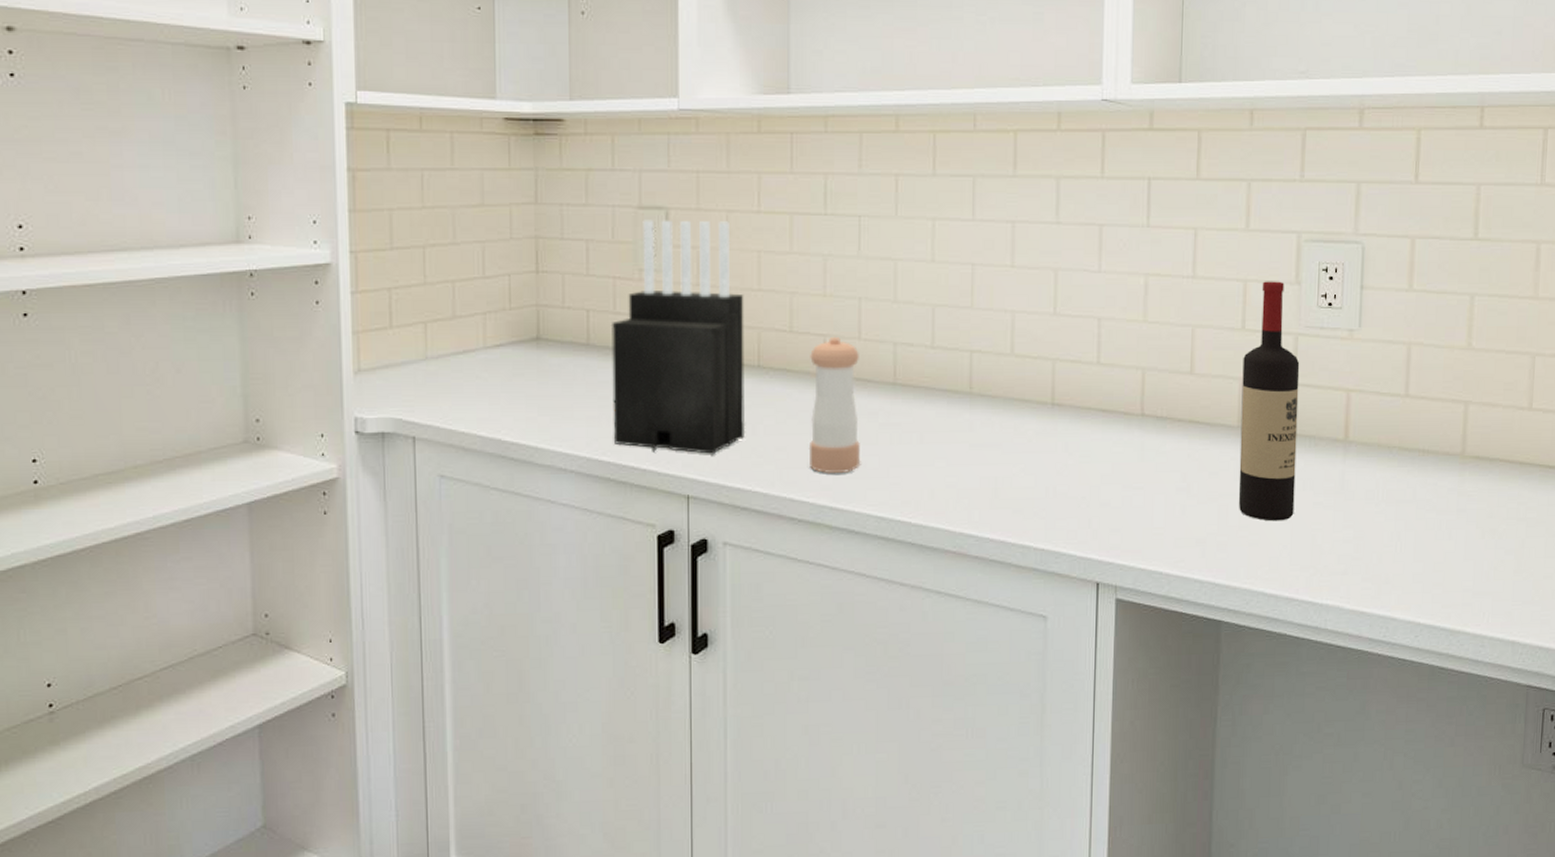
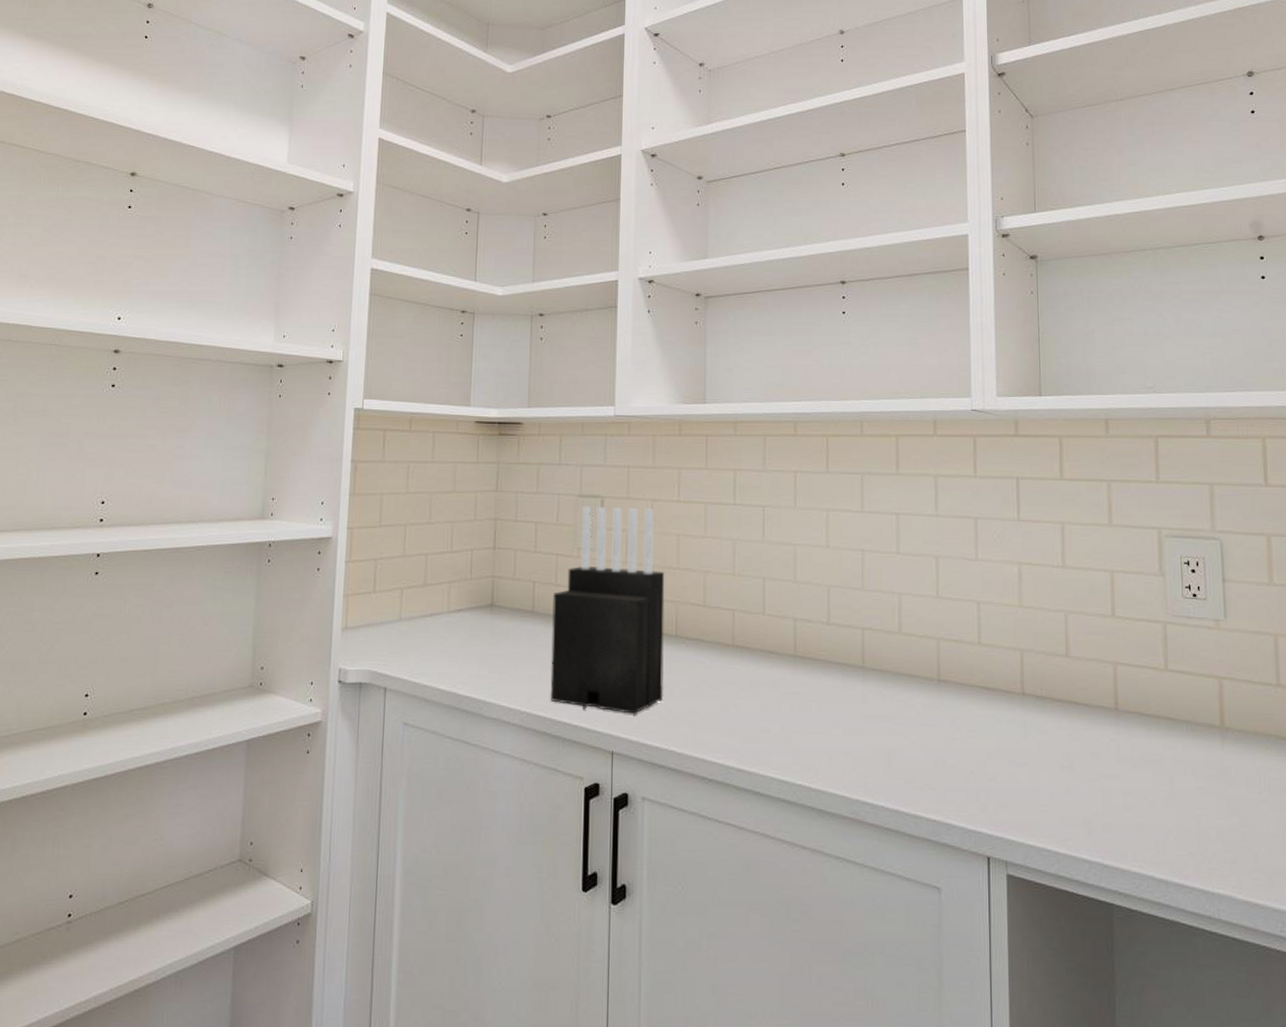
pepper shaker: present [808,336,861,474] -> none [718,611,766,738]
wine bottle: present [1238,281,1300,522] -> none [1115,572,1177,805]

